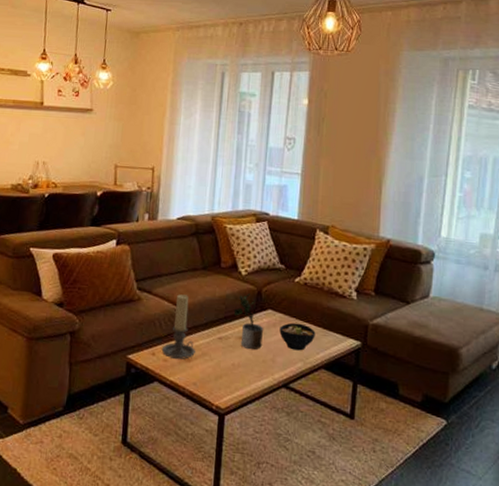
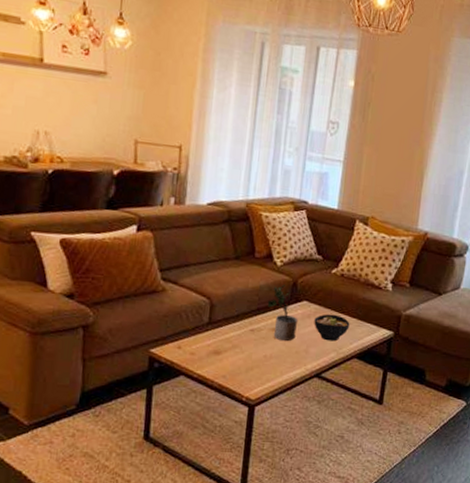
candle holder: present [161,294,195,360] -> none [188,285,225,353]

